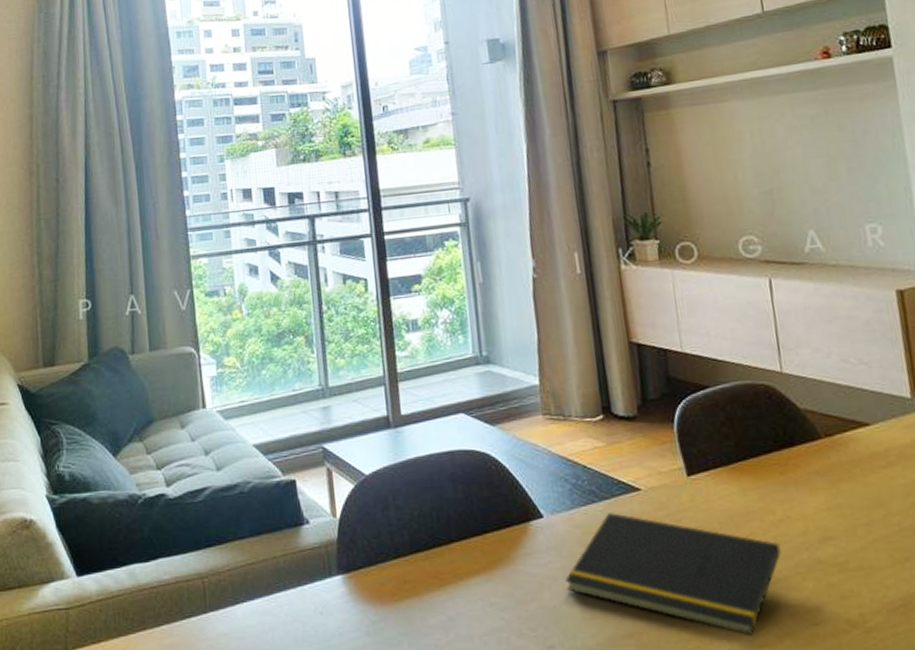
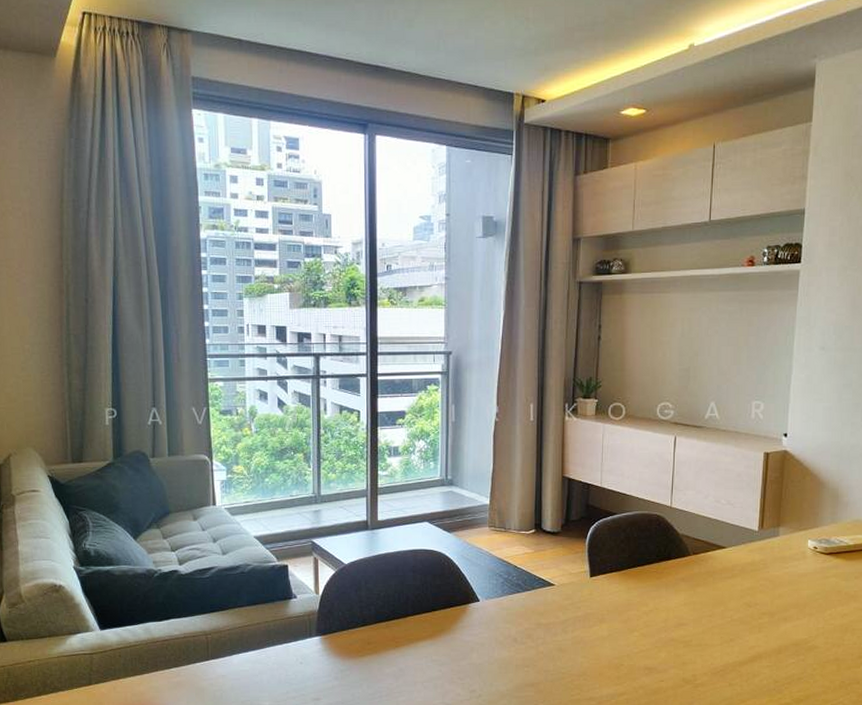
notepad: present [565,513,781,637] -> none [490,600,647,688]

